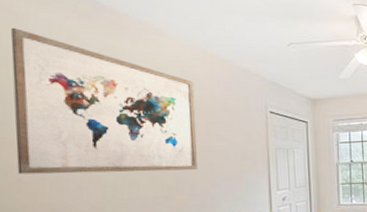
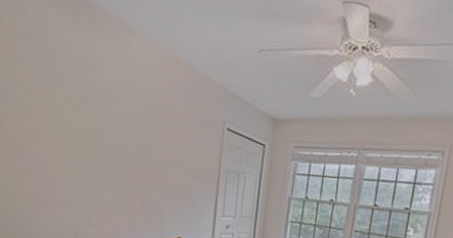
wall art: present [11,28,197,175] -> none [11,23,158,181]

